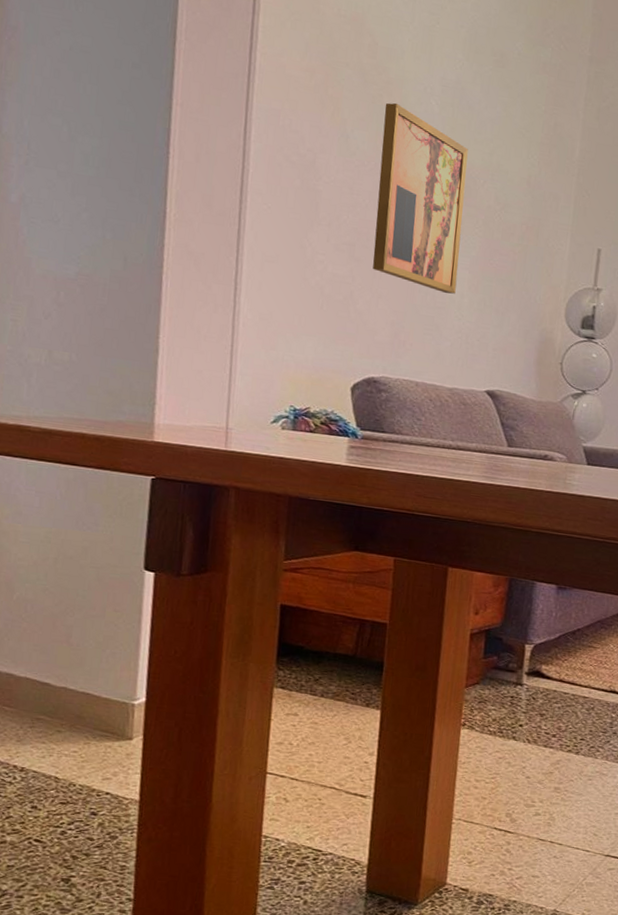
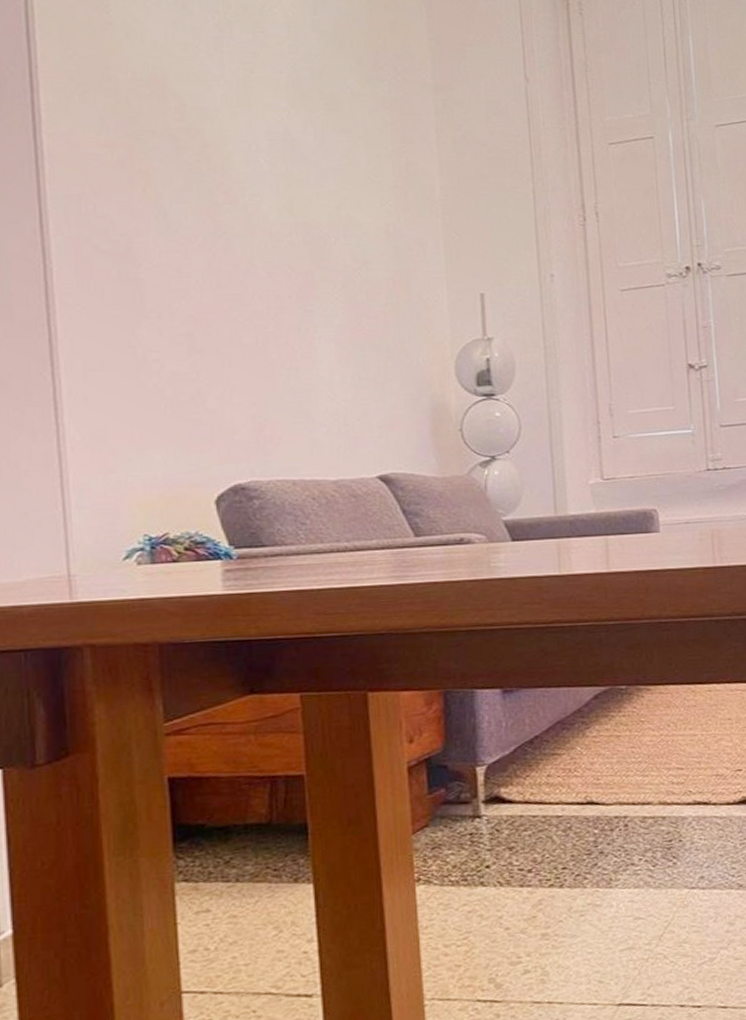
wall art: present [373,103,468,294] -> none [205,167,323,372]

